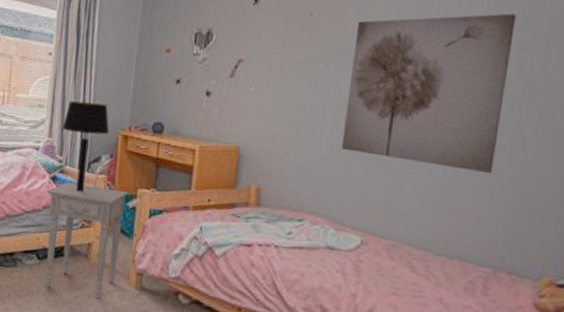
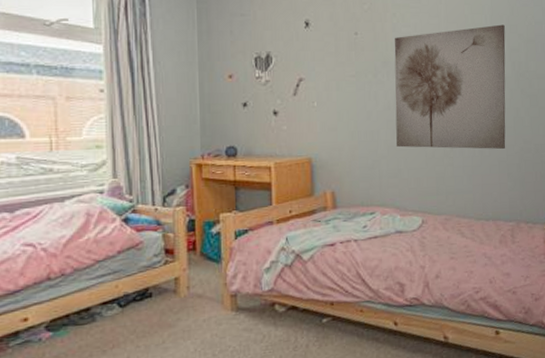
nightstand: present [45,182,129,299] -> none [119,218,211,334]
table lamp: present [62,101,109,193] -> none [127,136,181,229]

